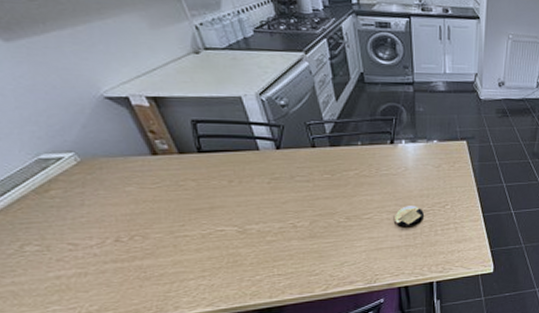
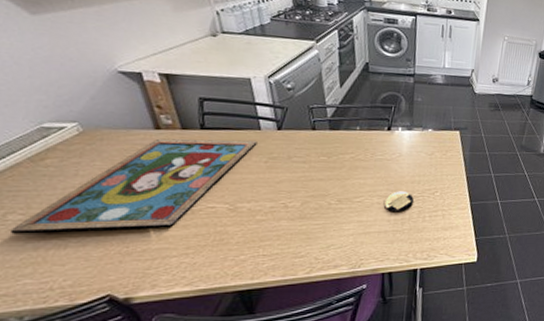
framed painting: none [29,162,258,264] -> present [9,138,258,234]

